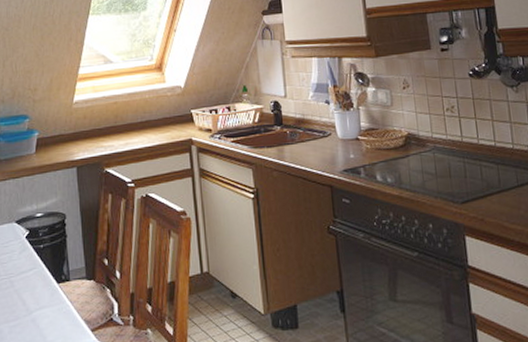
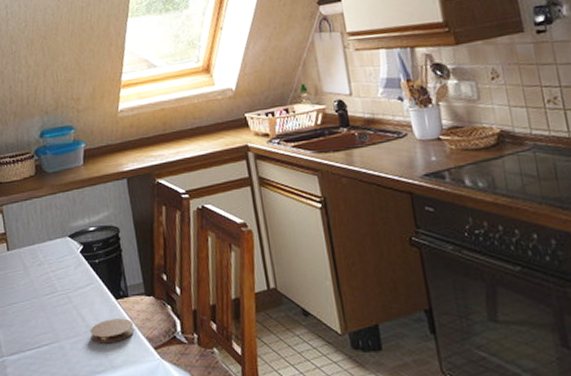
coaster: none [30,301,72,327] -> present [90,318,134,344]

